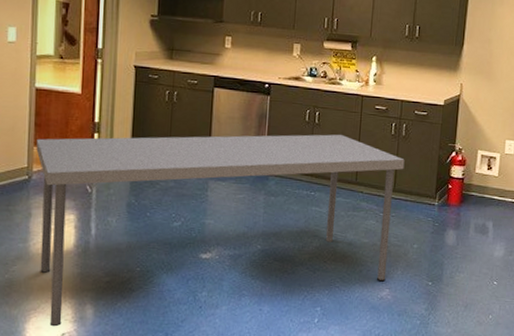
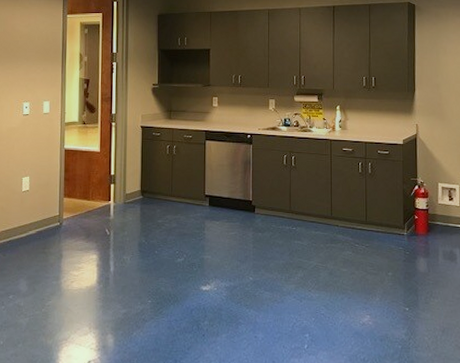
dining table: present [36,134,405,327] -> none [65,175,373,355]

